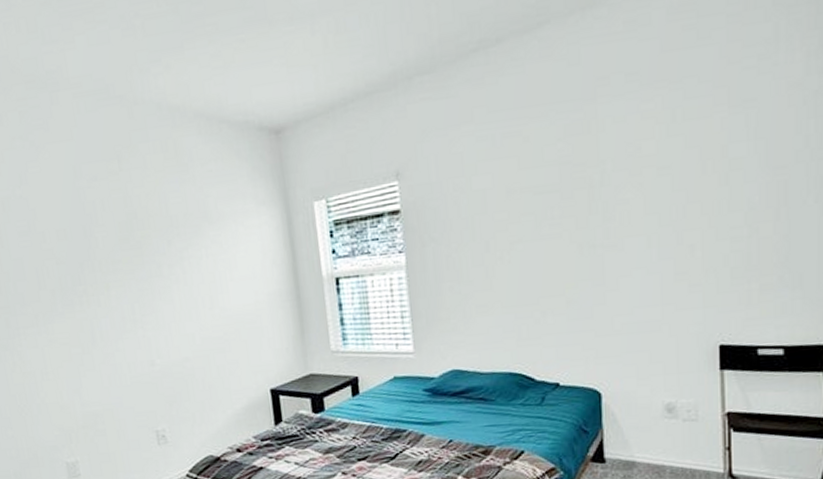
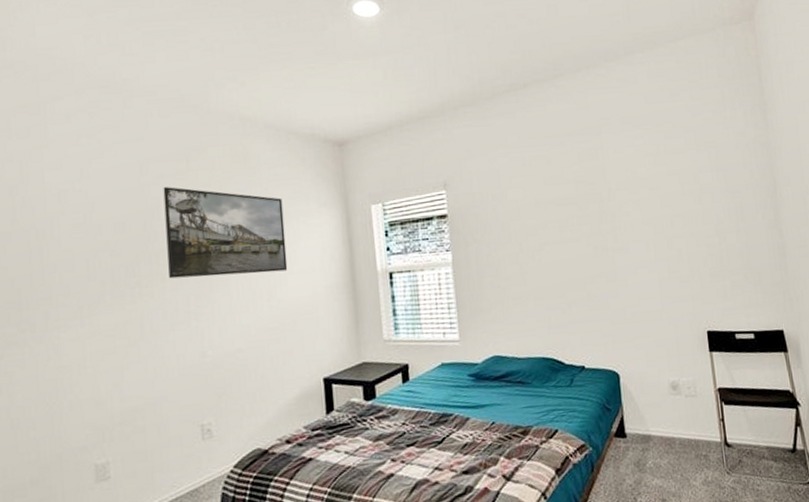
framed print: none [98,189,229,287] -> present [163,187,288,279]

